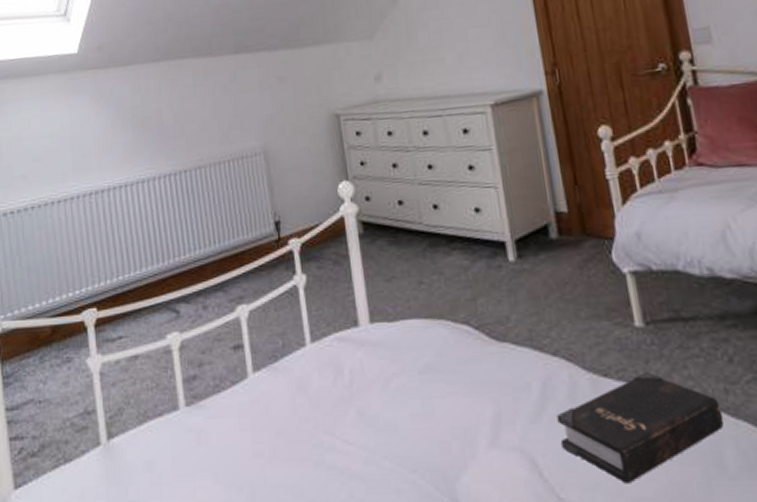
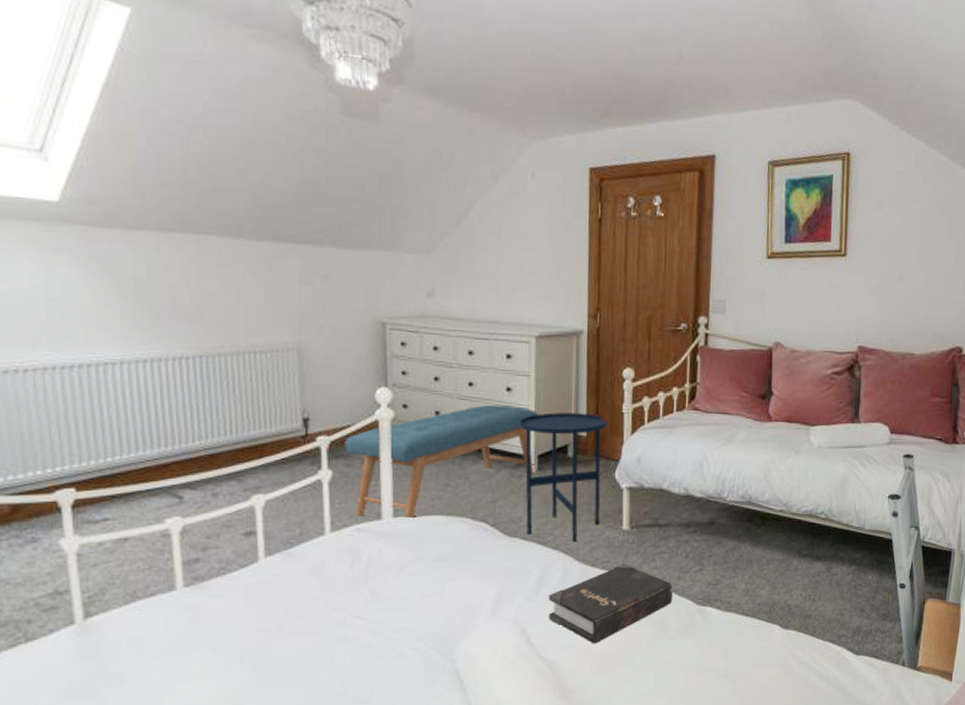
bench: none [314,185,514,326] -> present [344,405,539,520]
side table: none [488,184,605,346] -> present [520,412,608,543]

